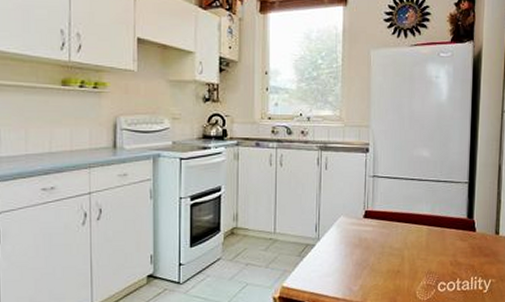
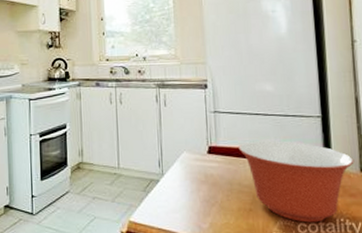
mixing bowl: none [393,205,492,282] -> present [238,140,354,223]

